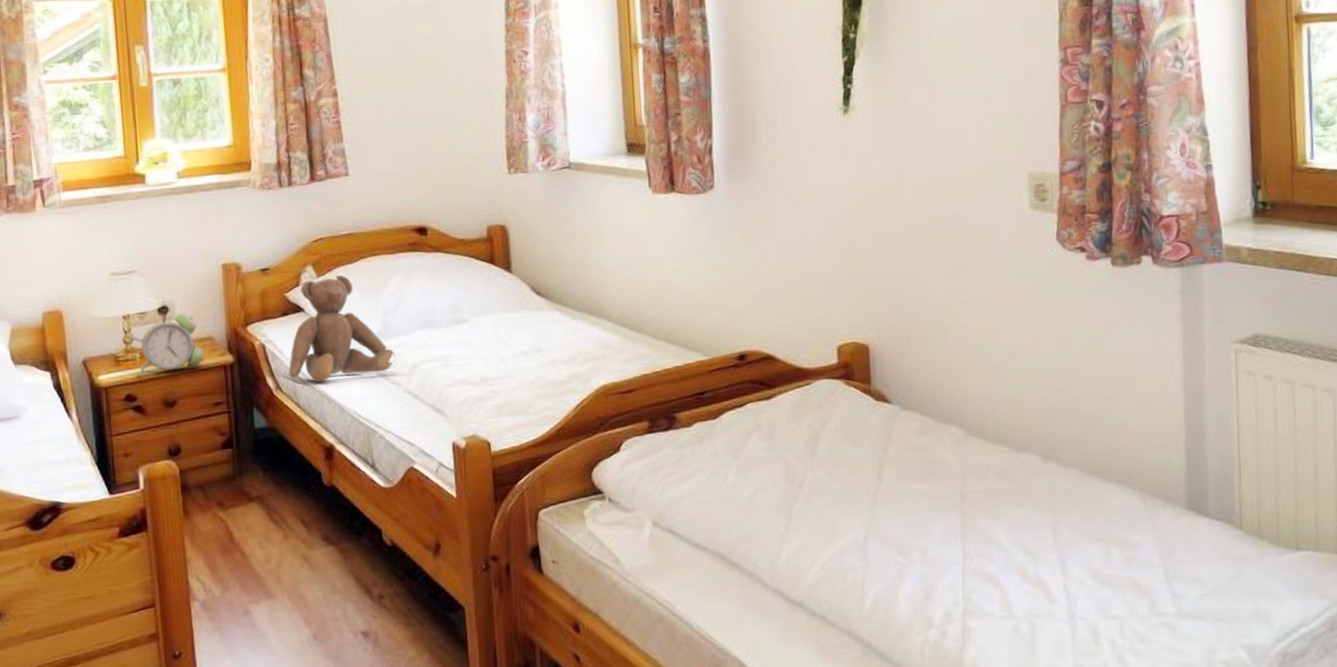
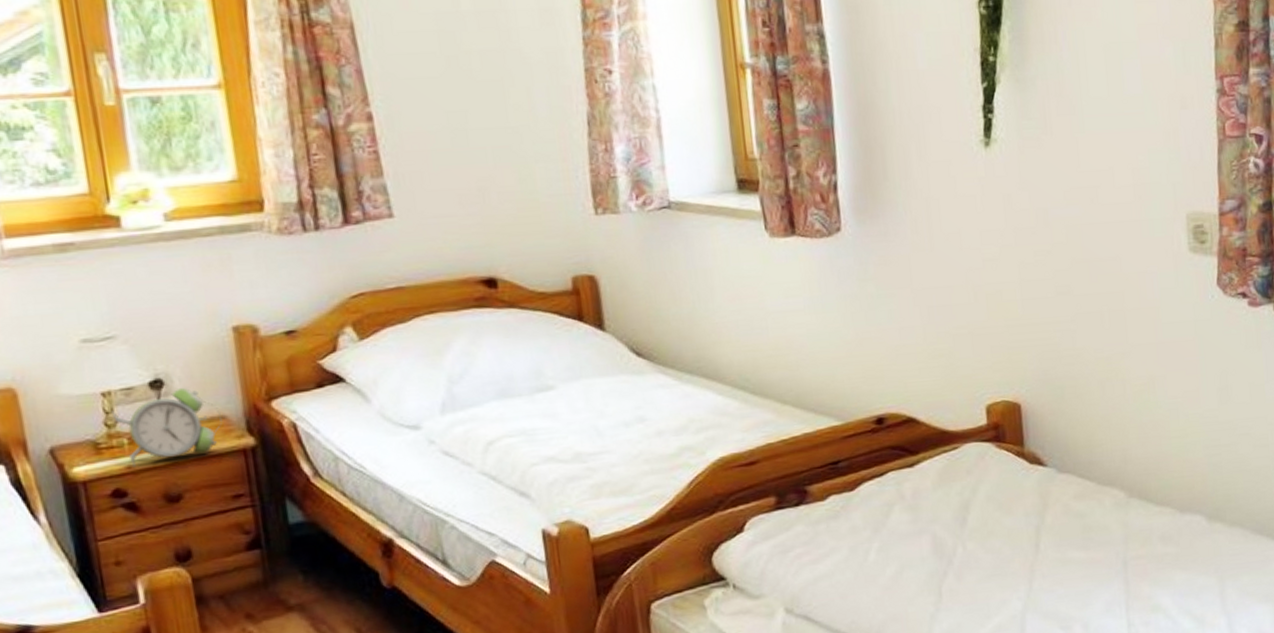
teddy bear: present [288,275,395,382] -> none [329,337,465,466]

